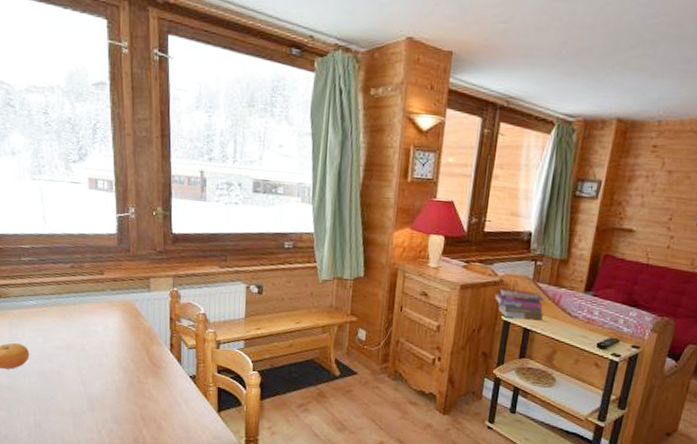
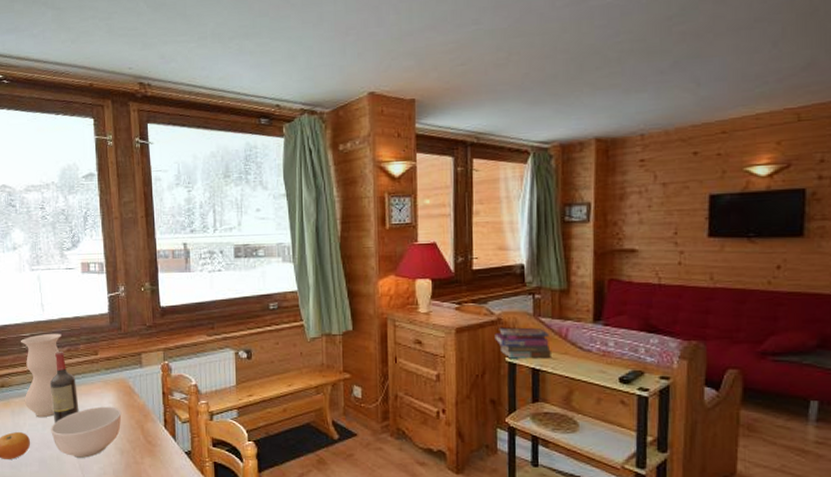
vase: none [20,247,65,332] -> present [21,333,62,418]
wine bottle: none [51,266,82,338] -> present [49,350,79,423]
bowl: none [52,326,127,374] -> present [51,406,122,458]

